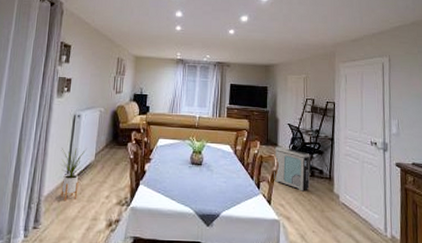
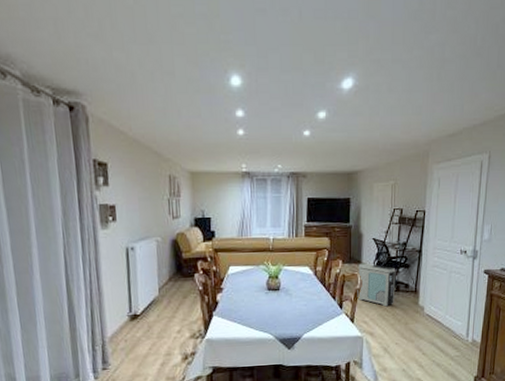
house plant: present [60,147,87,202] -> none [117,284,151,340]

